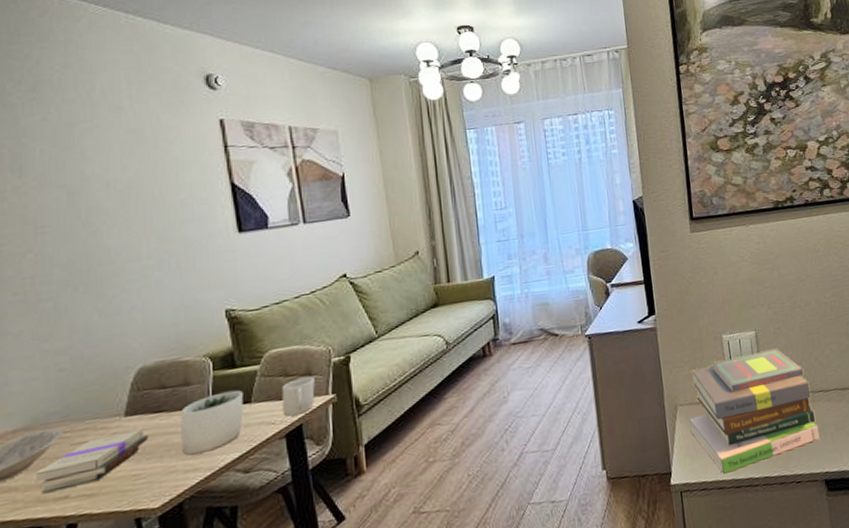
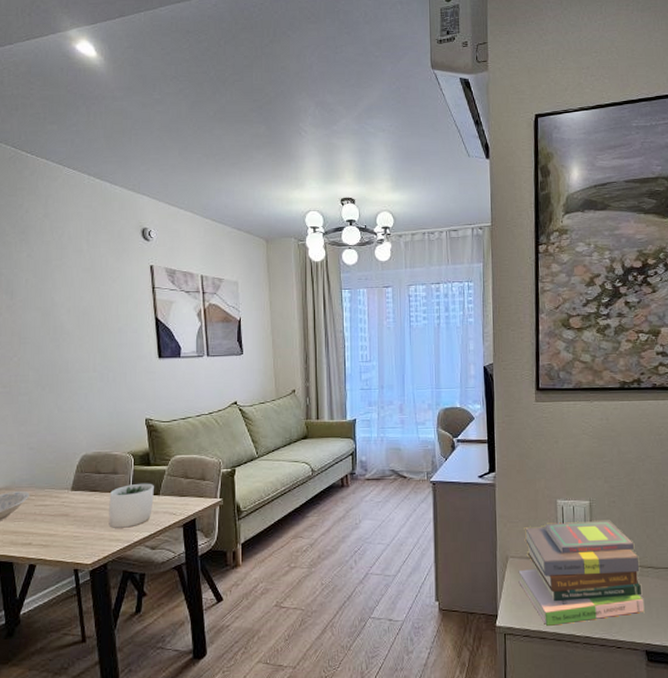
books: present [34,429,149,494] -> none [10,502,87,539]
mug: present [282,376,315,417] -> none [182,481,207,511]

